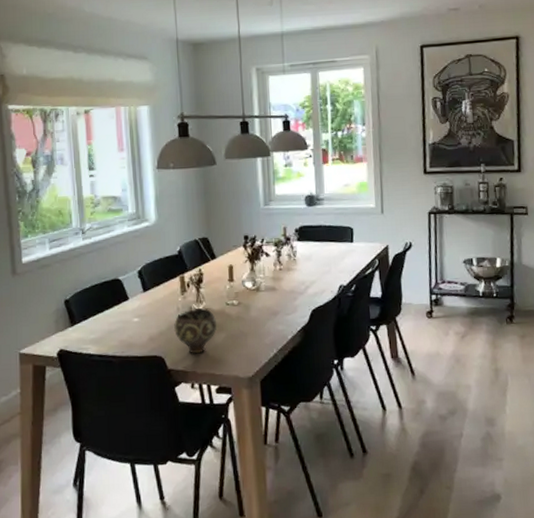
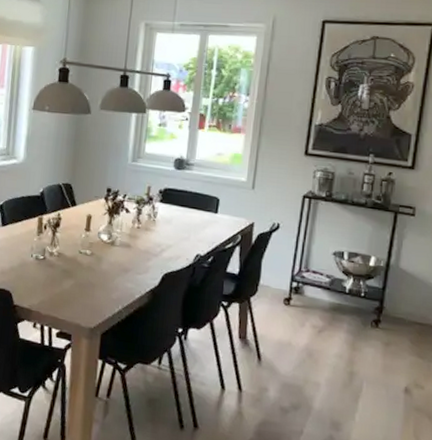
bowl: present [173,307,217,354] -> none [24,251,68,296]

